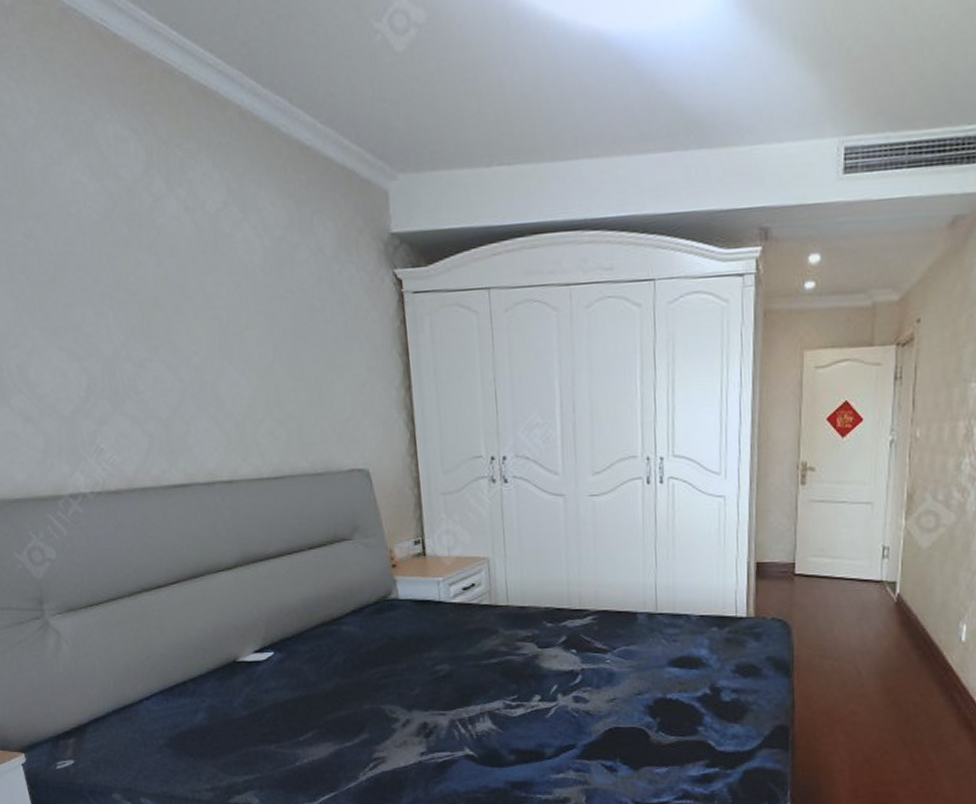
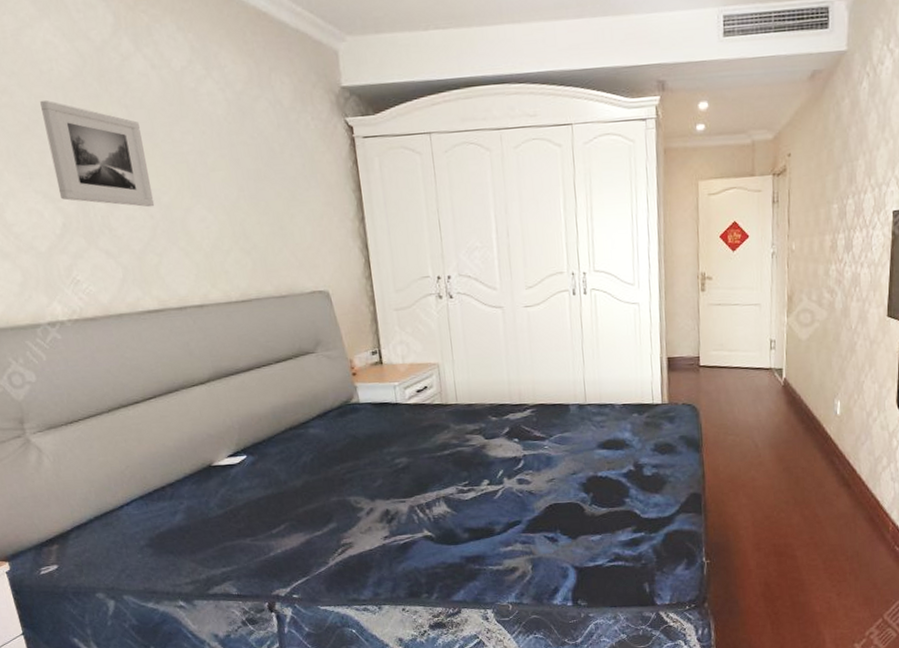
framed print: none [67,246,184,369] -> present [40,100,155,207]

